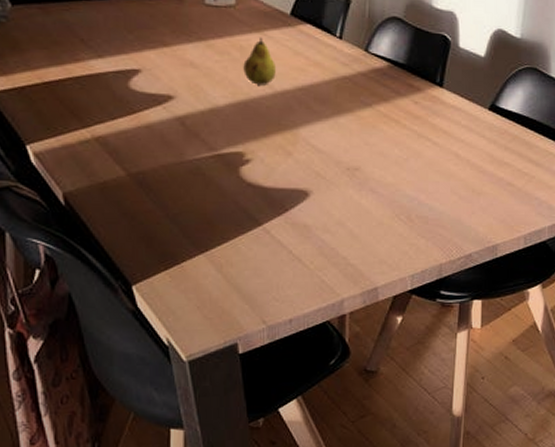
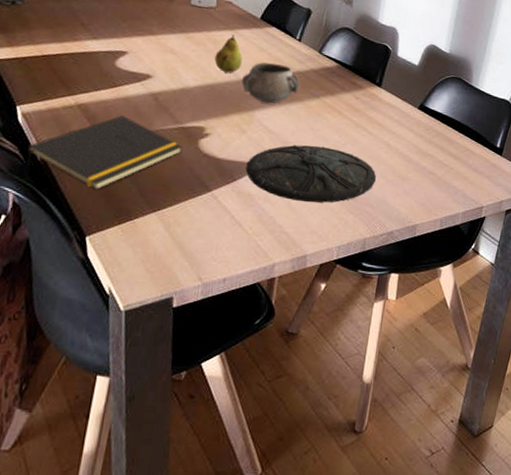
notepad: none [49,146,221,234] -> present [26,115,182,190]
decorative bowl: none [279,68,347,118] -> present [242,62,300,104]
plate: none [297,163,448,229] -> present [245,144,377,203]

